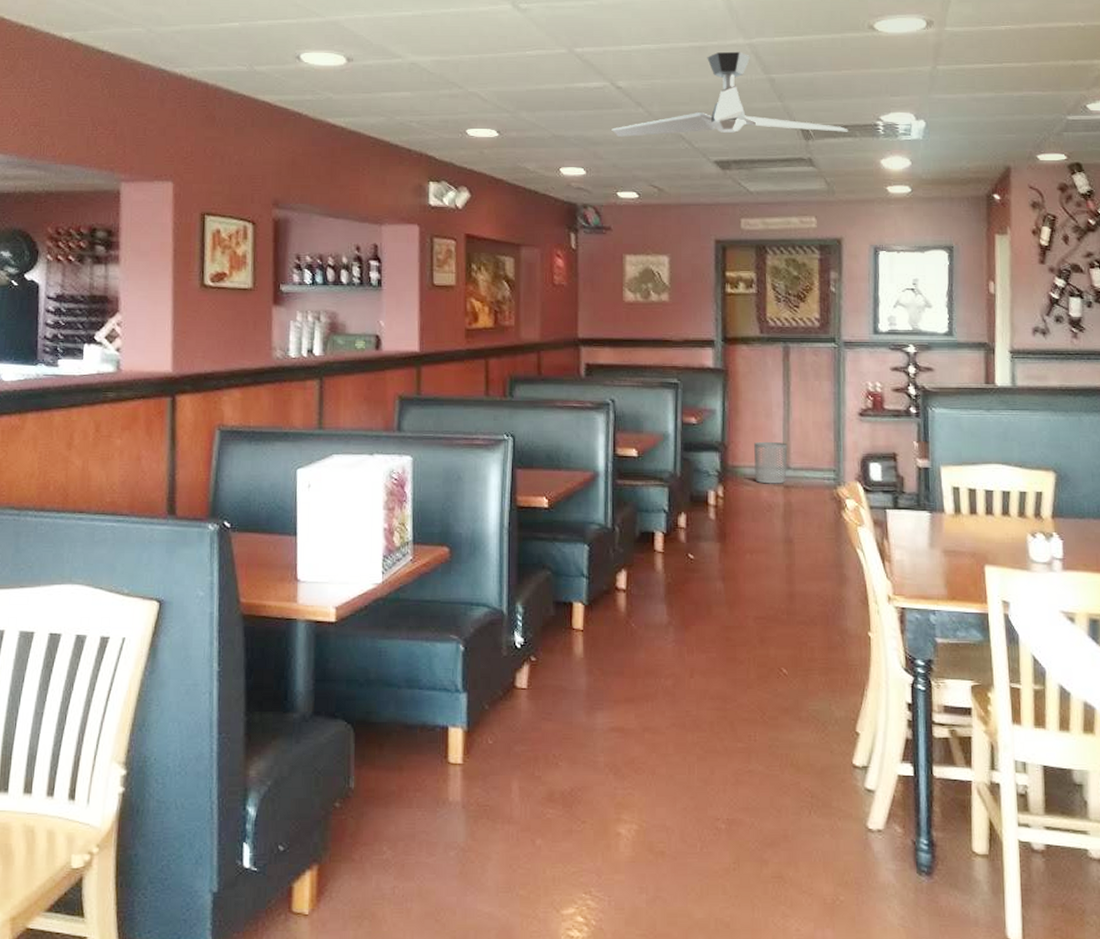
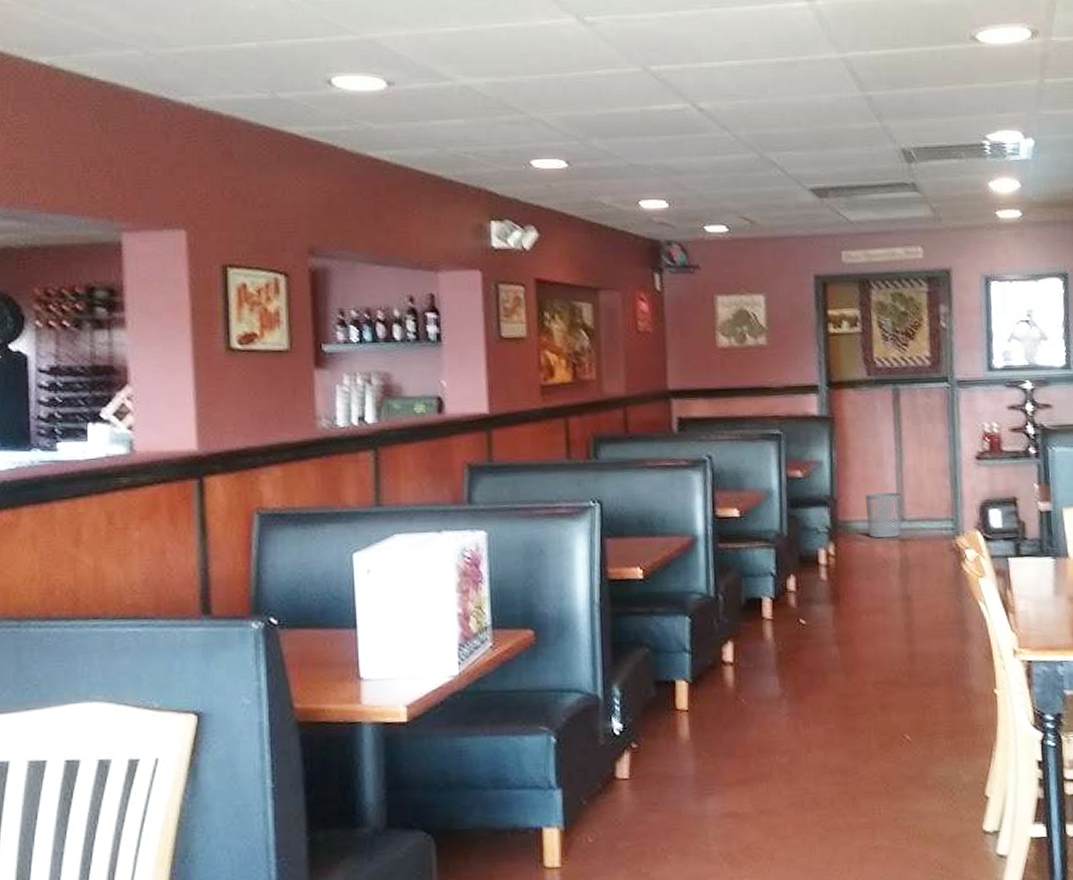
ceiling fan: present [611,51,848,137] -> none [695,67,953,164]

